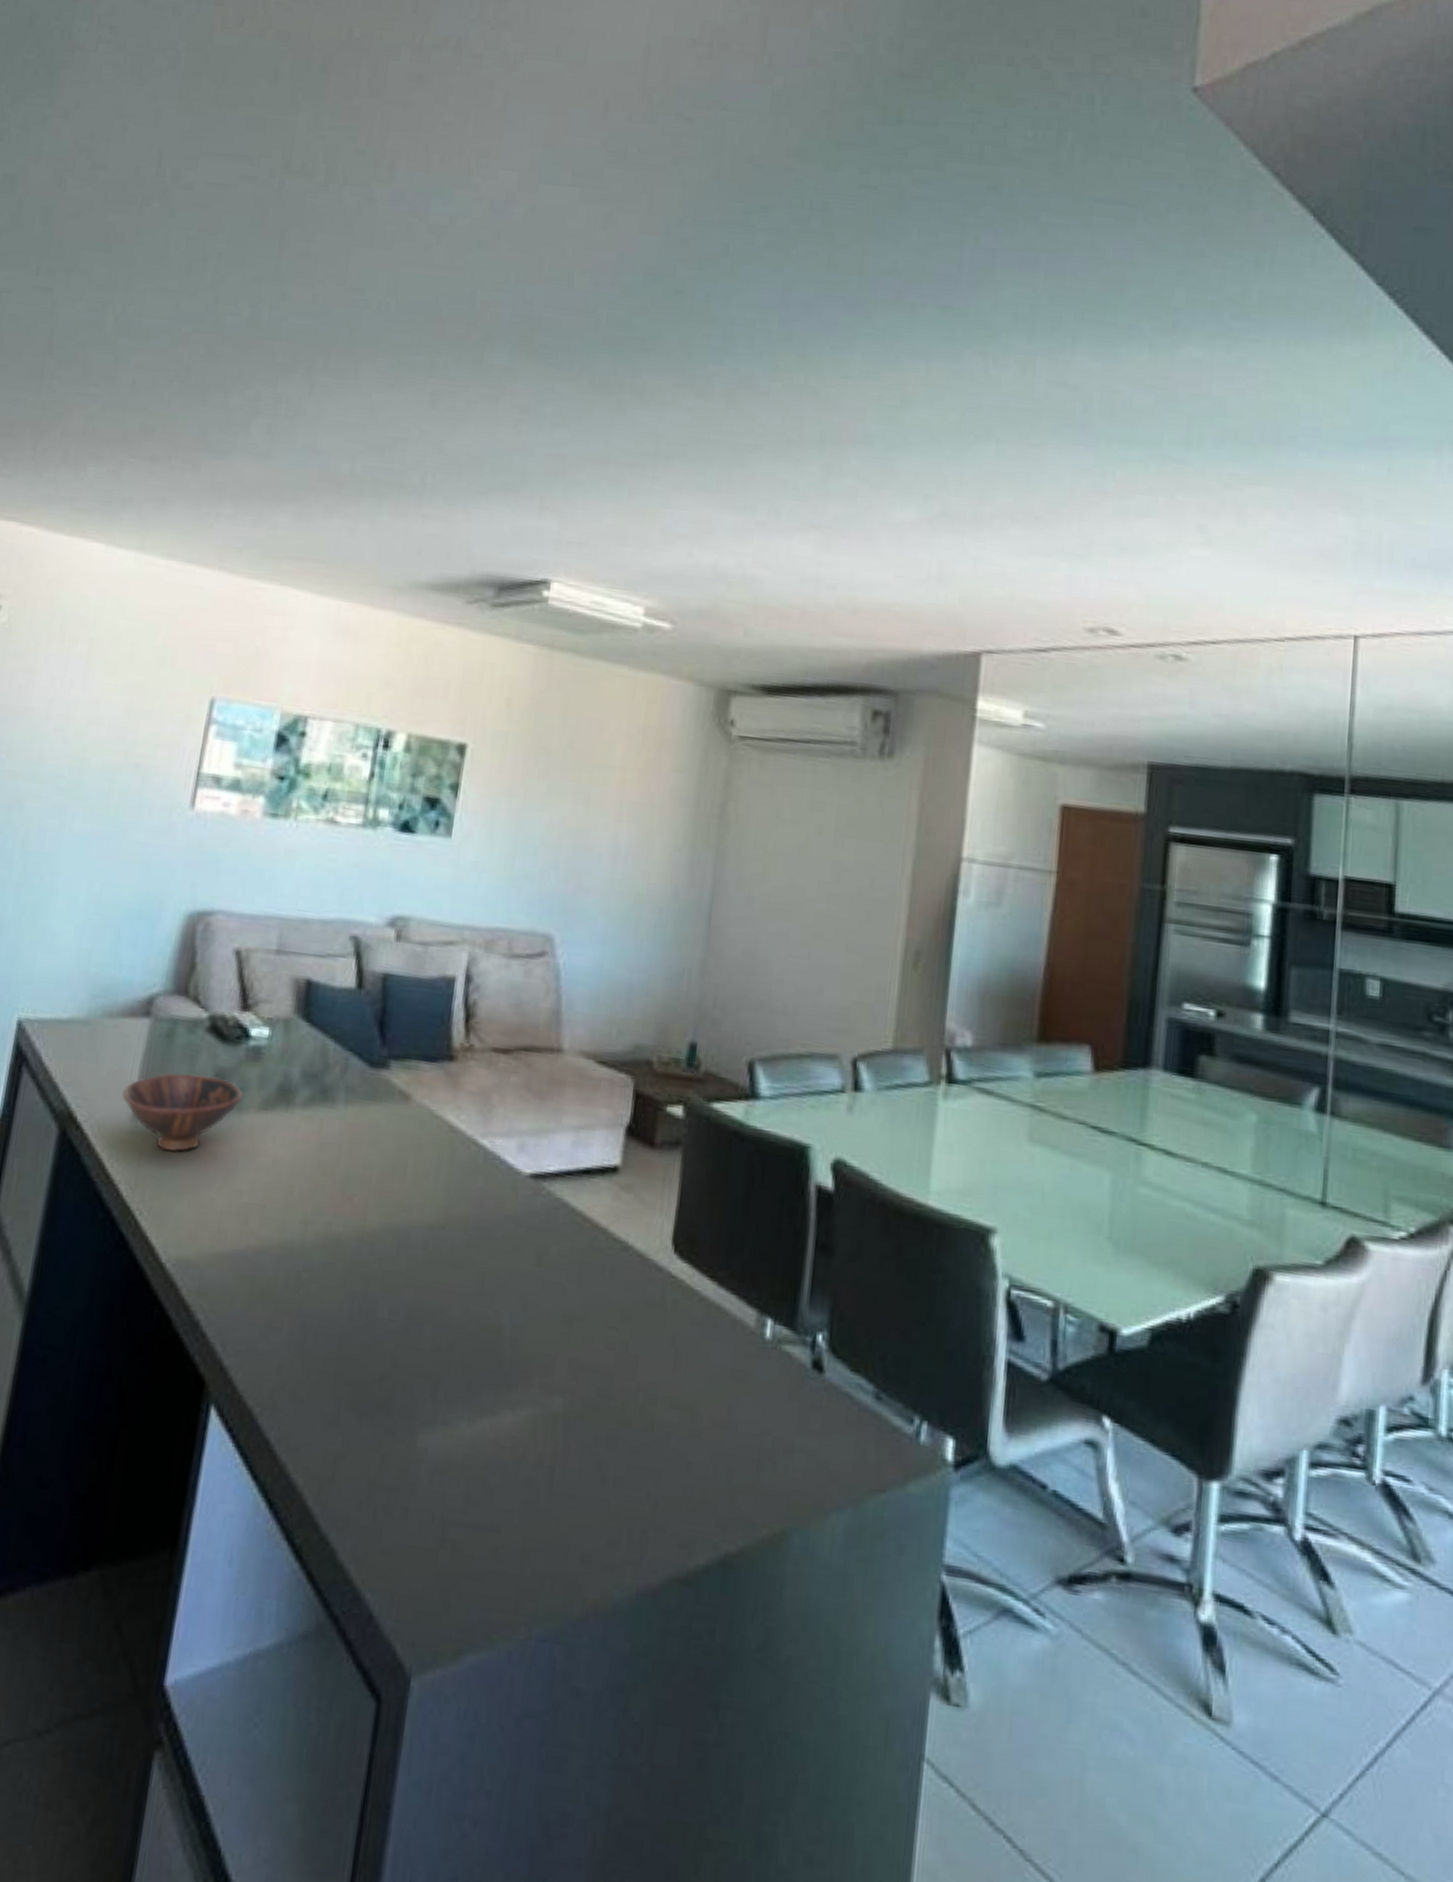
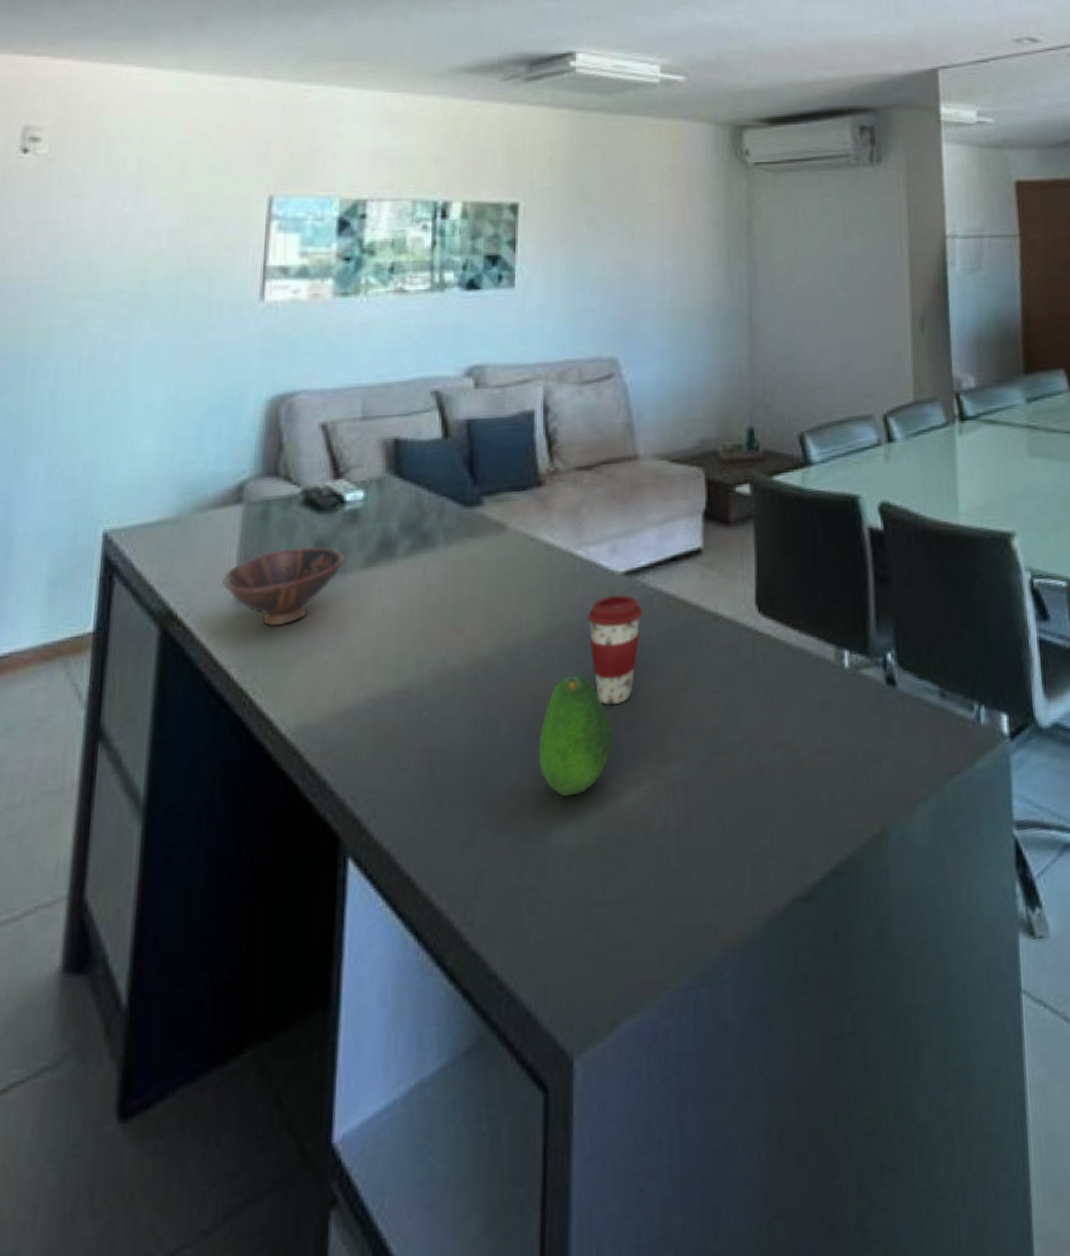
fruit: none [414,1272,495,1402] -> present [538,674,611,797]
coffee cup: none [482,1196,545,1317] -> present [586,594,642,706]

